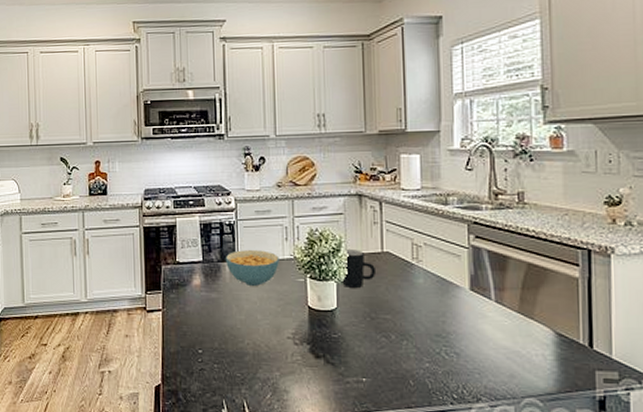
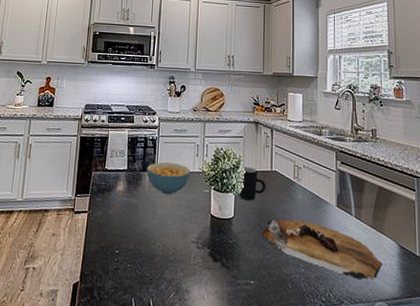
cutting board: none [374,308,533,373] -> present [262,219,383,280]

